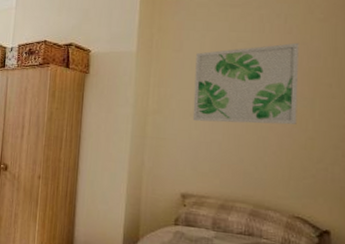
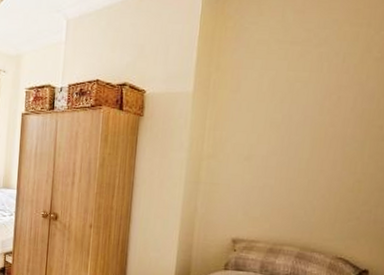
wall art: present [192,42,299,125] -> none [246,83,355,168]

